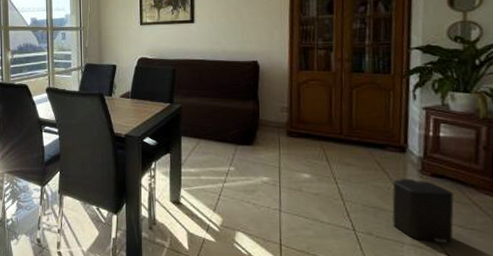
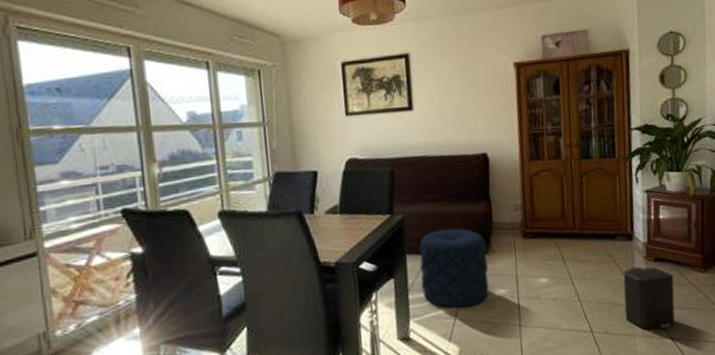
pouf: none [192,120,253,186] -> present [419,228,489,309]

